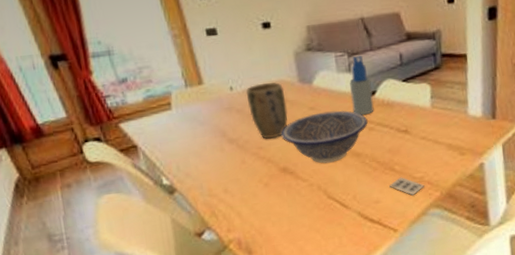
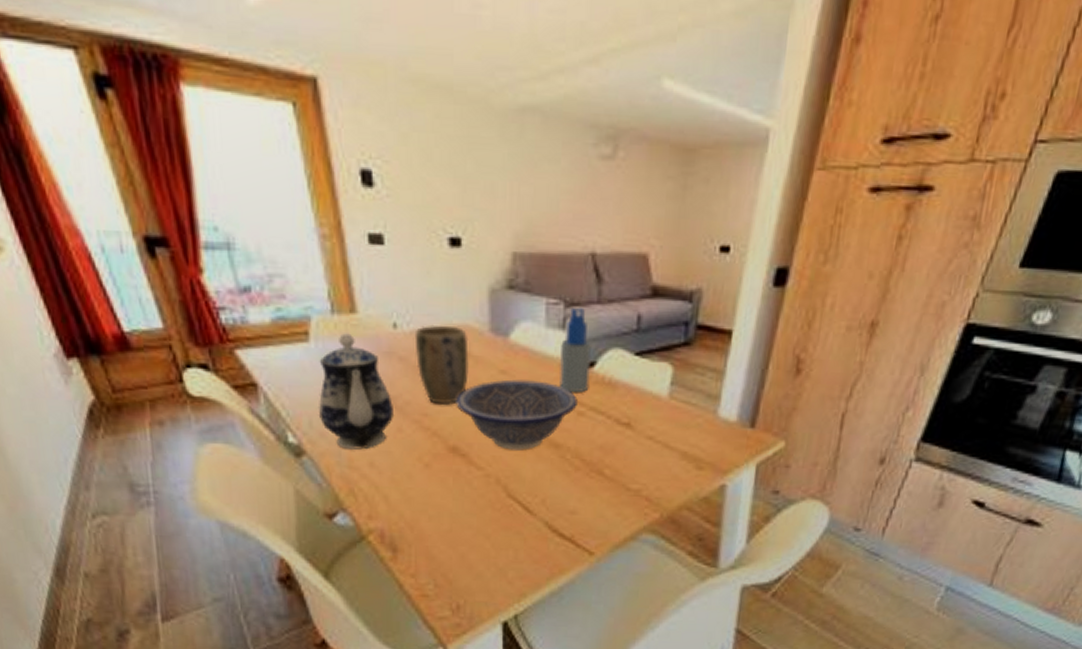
teapot: none [180,99,238,183] -> present [318,333,393,450]
playing card: present [389,177,425,195] -> none [593,485,641,512]

